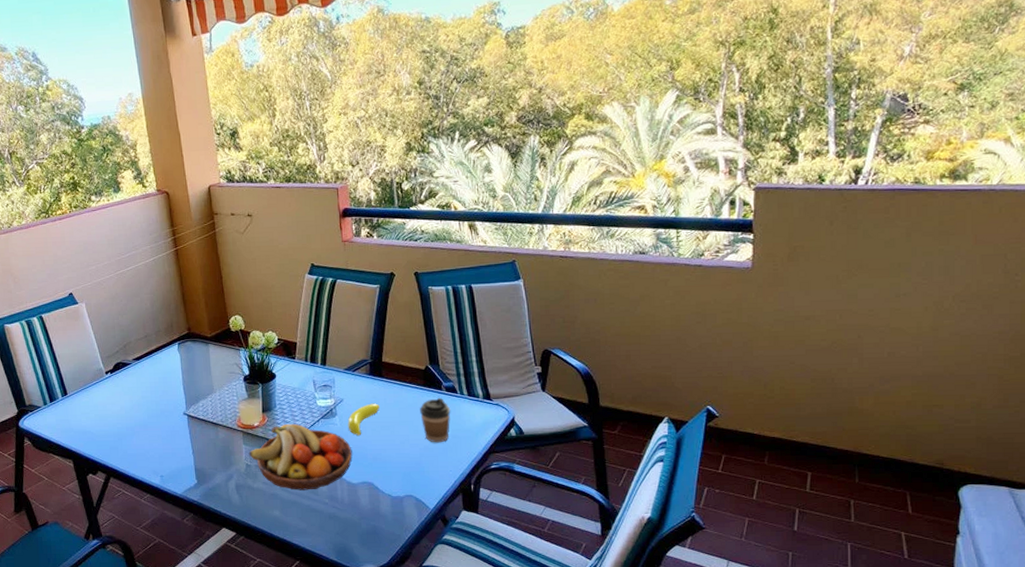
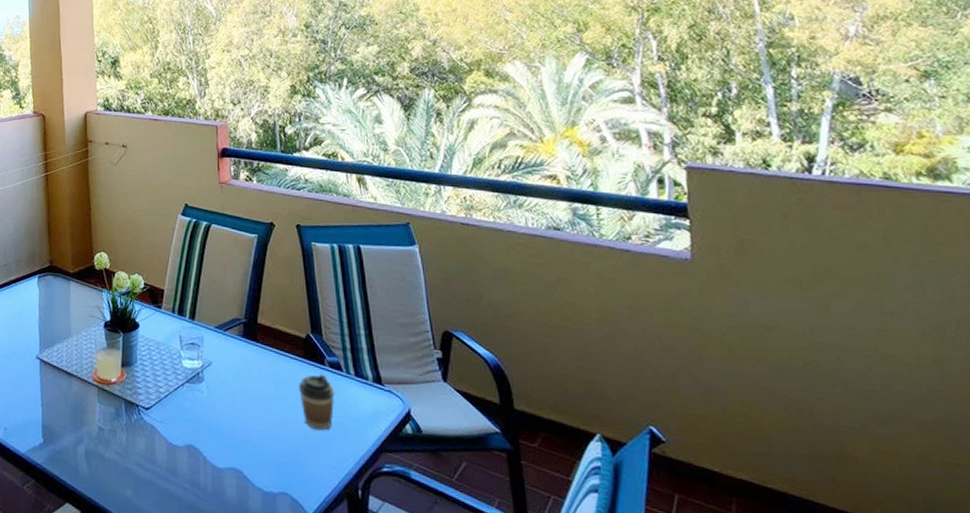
fruit bowl: present [249,423,353,491] -> none [103,383,219,469]
banana: present [347,403,380,437] -> none [216,371,253,410]

